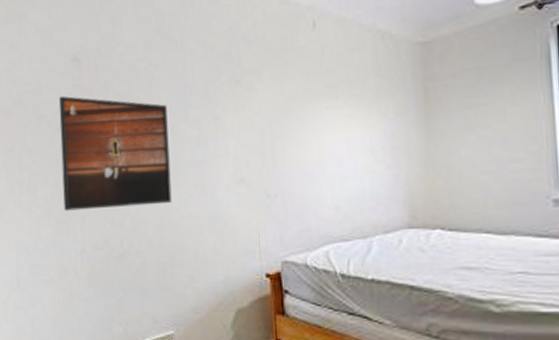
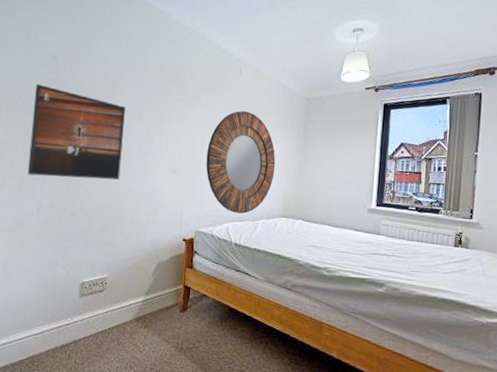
home mirror: none [282,80,387,230] -> present [206,111,276,214]

